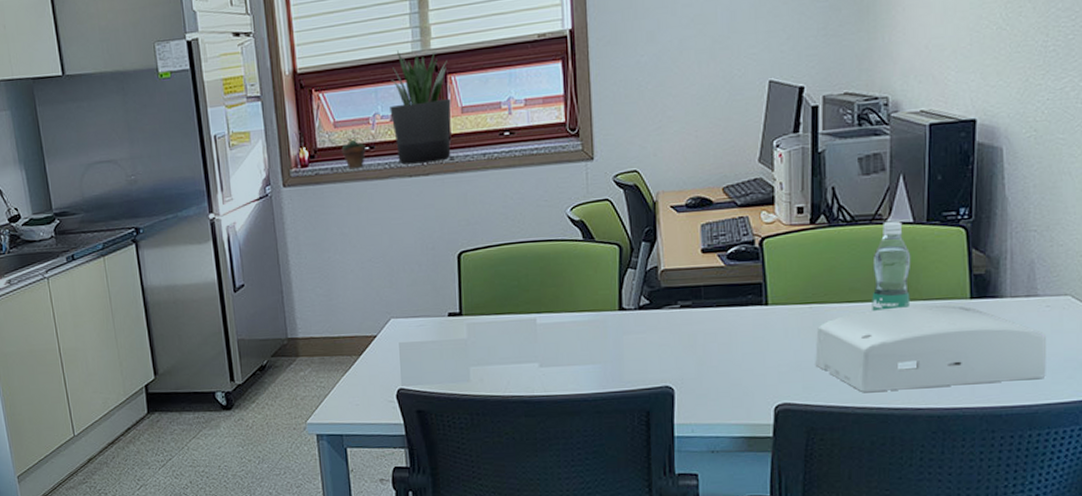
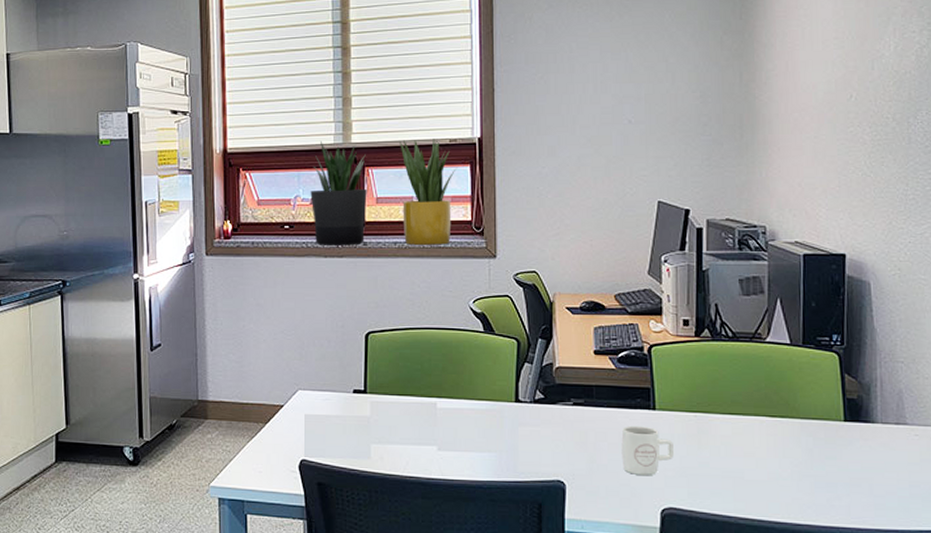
succulent plant: present [341,129,366,170] -> none [263,208,286,245]
planter: none [483,35,548,156] -> present [400,139,458,246]
mug: none [732,322,788,374] -> present [621,425,674,476]
tissue dispenser: present [815,304,1046,393] -> none [699,422,917,506]
bottle: present [872,221,912,311] -> none [752,340,789,425]

